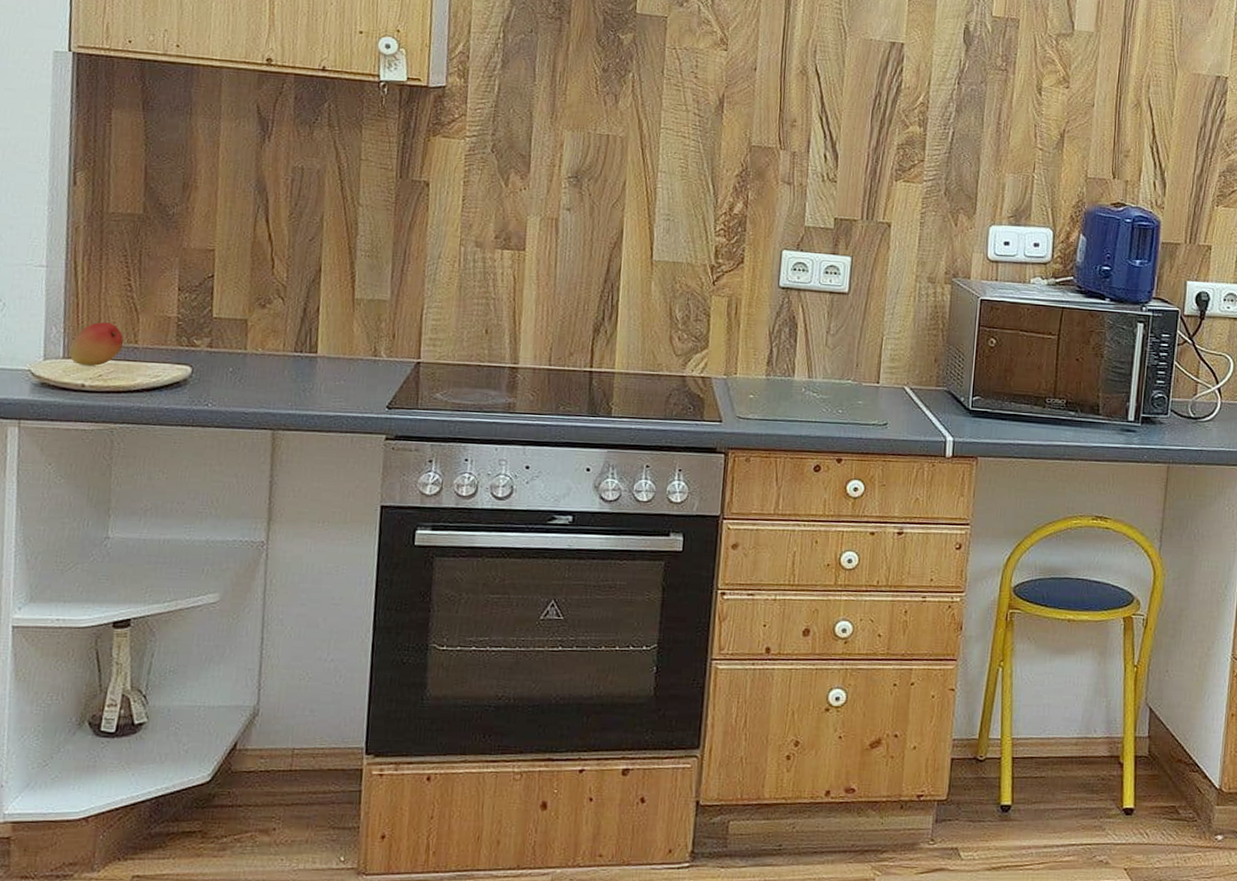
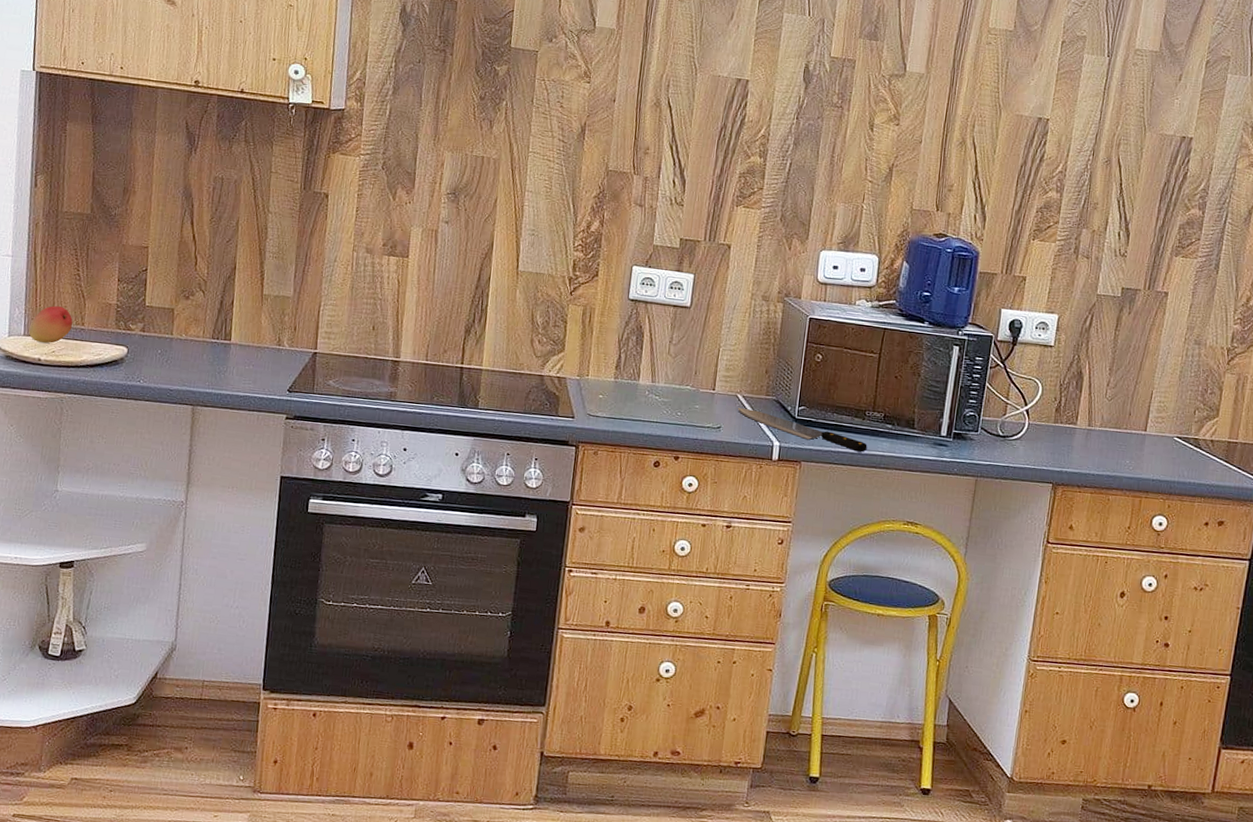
knife: none [905,400,1049,443] -> present [737,407,867,452]

